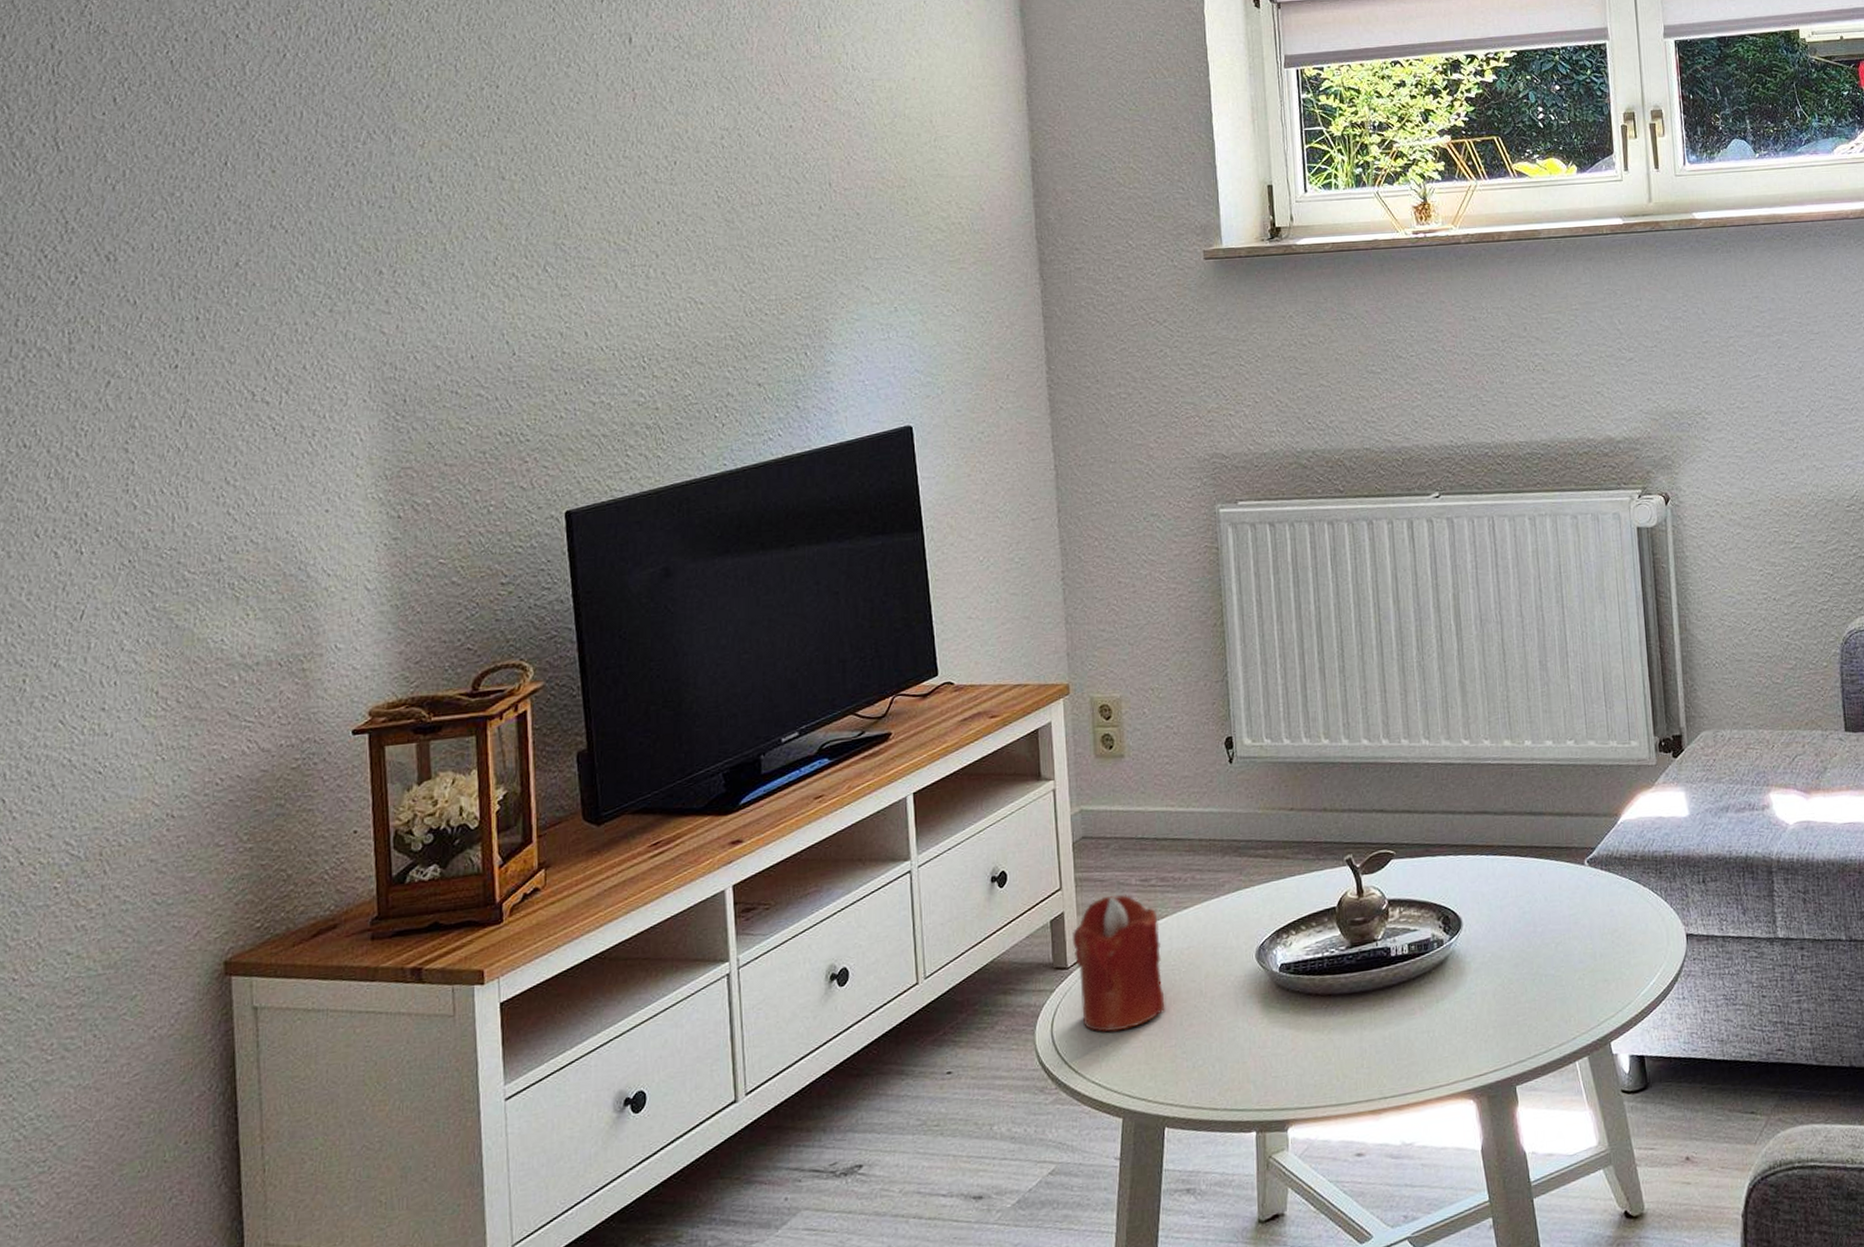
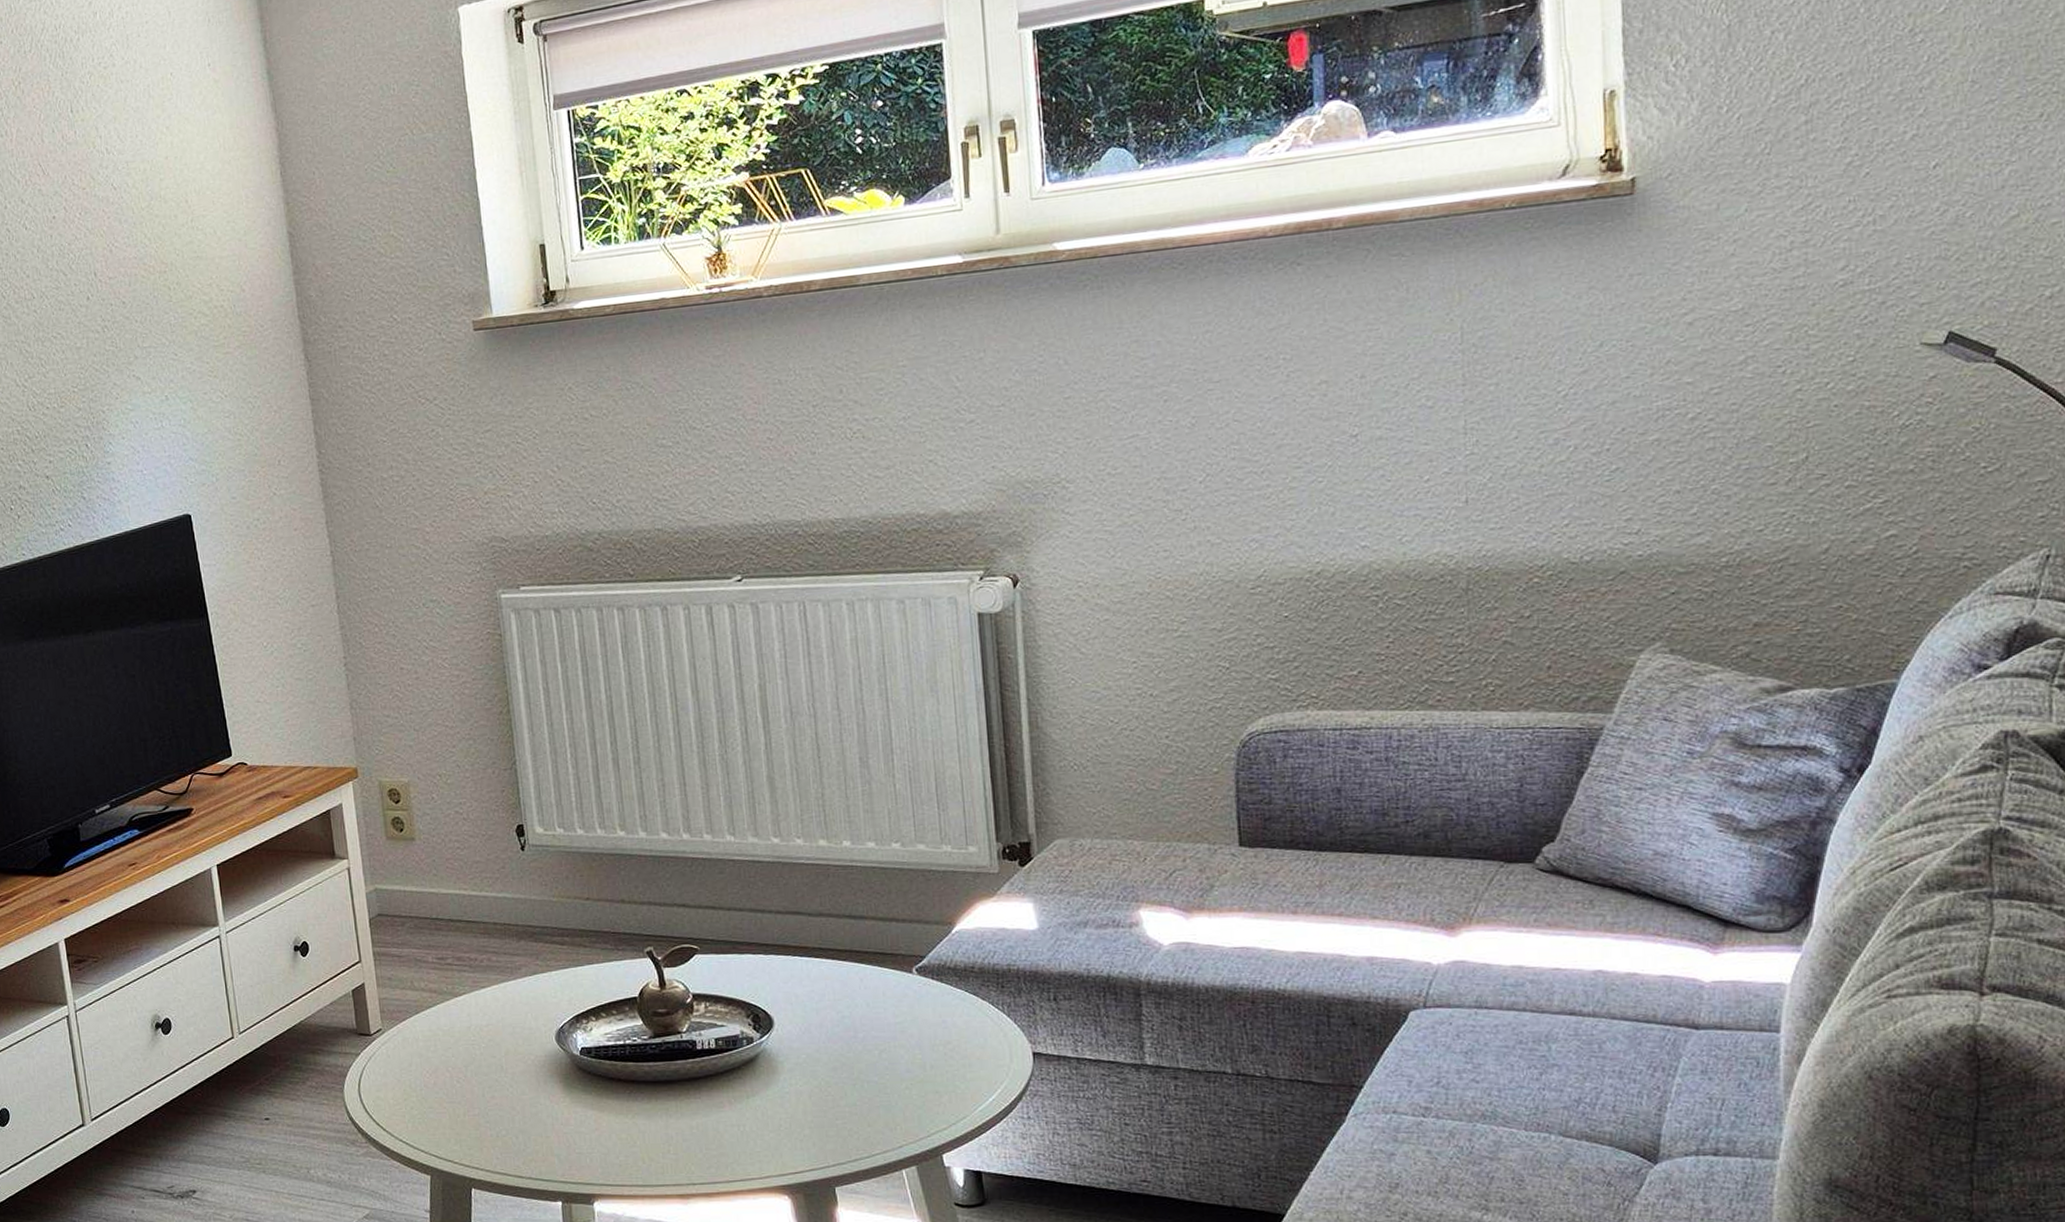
candle: present [1073,895,1165,1033] -> none [374,971,467,1097]

